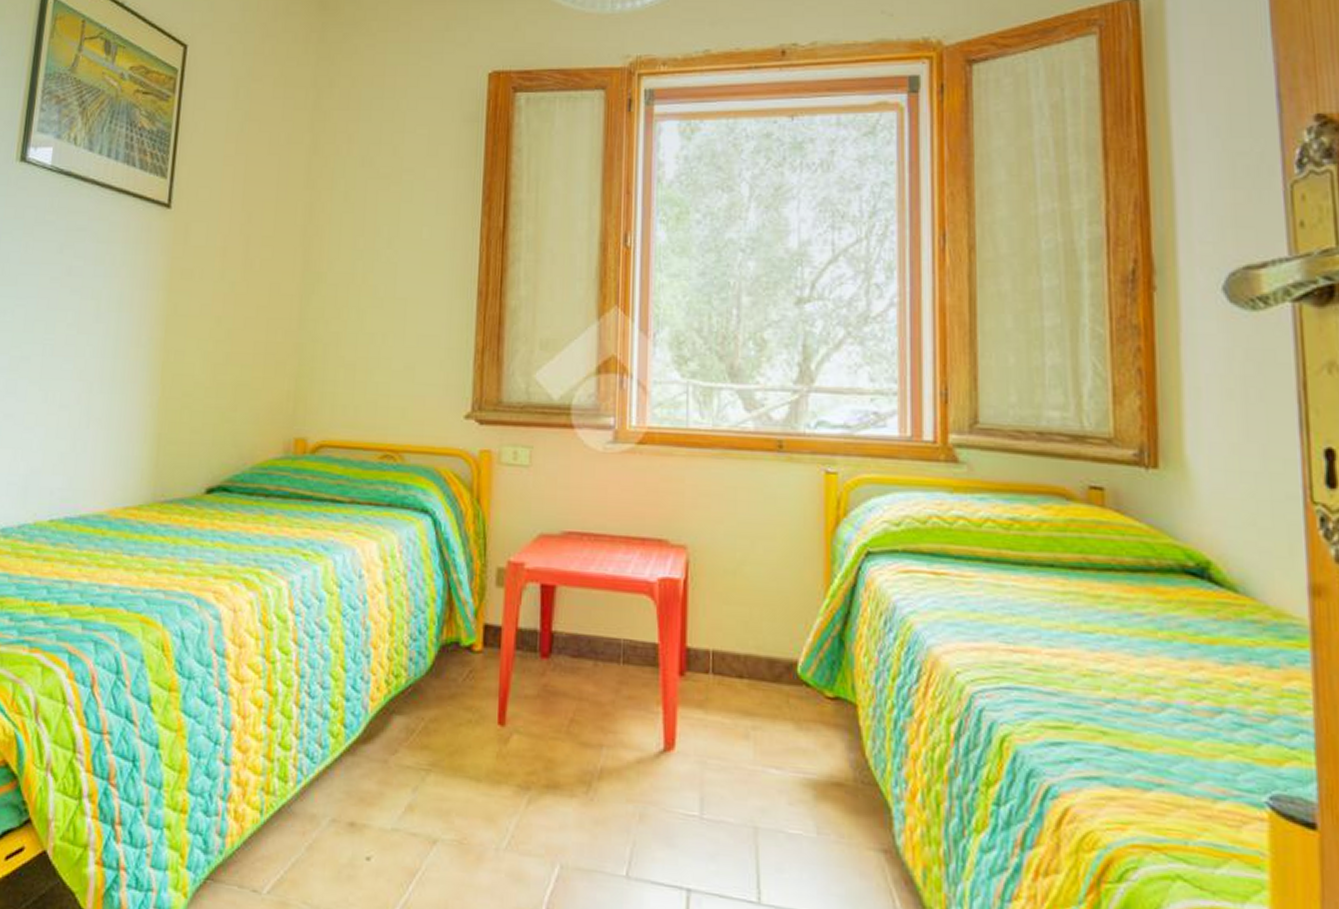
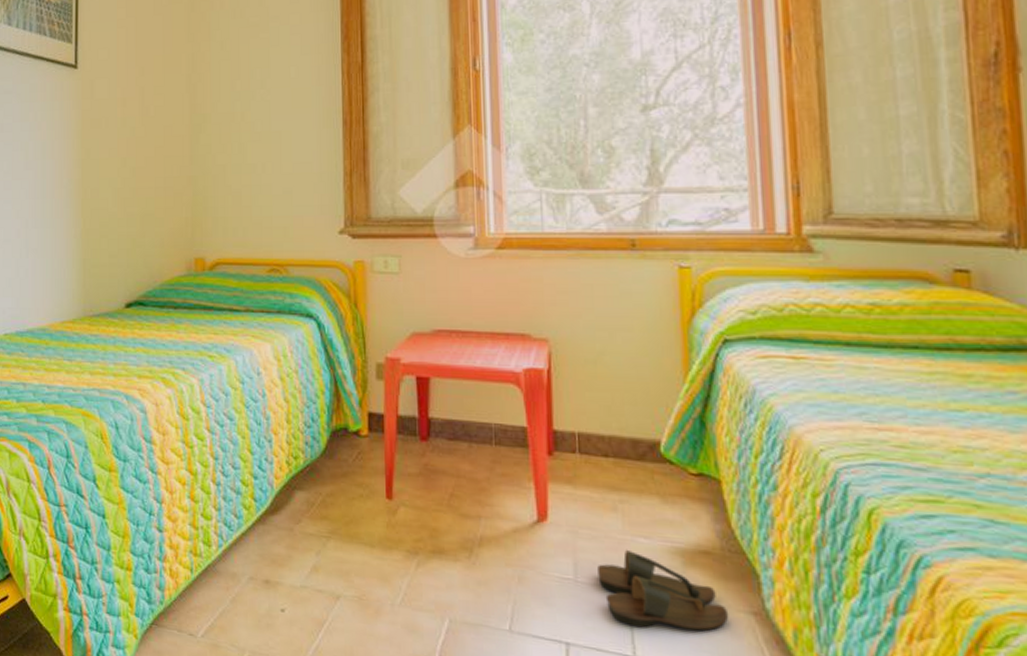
flip-flop: none [725,781,859,873] -> present [597,549,729,632]

